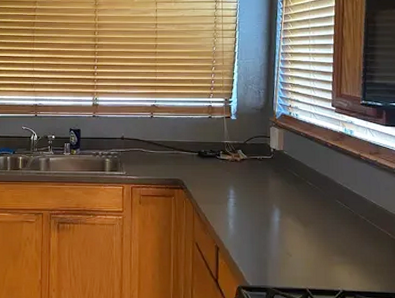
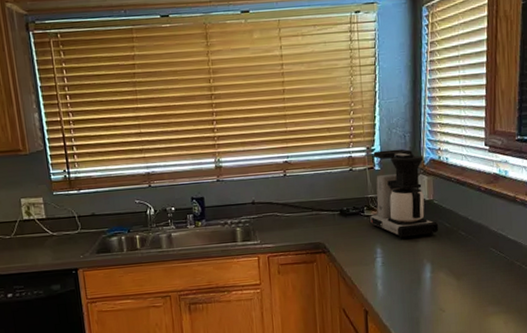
coffee maker: none [224,103,288,183] -> present [369,149,439,239]

